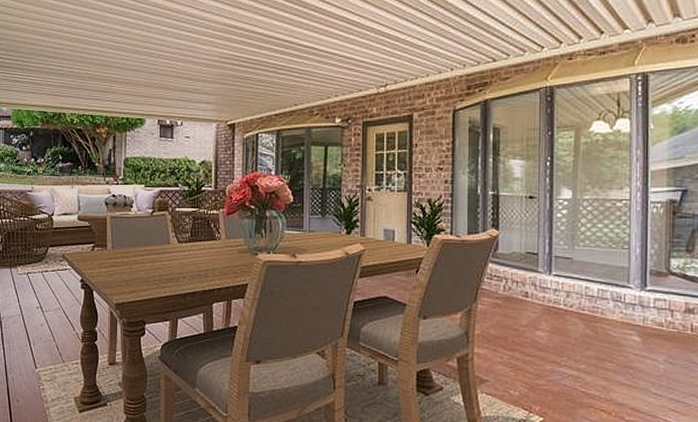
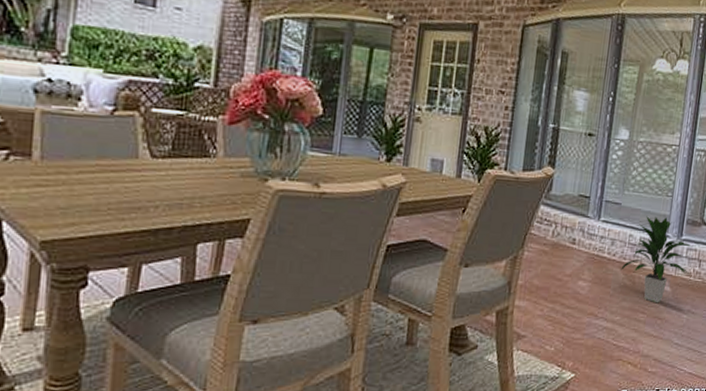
indoor plant: none [580,269,664,353] -> present [621,216,695,304]

